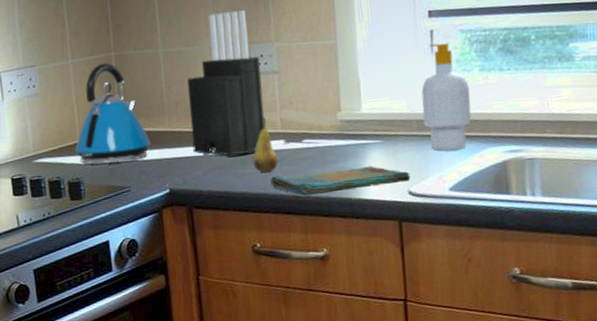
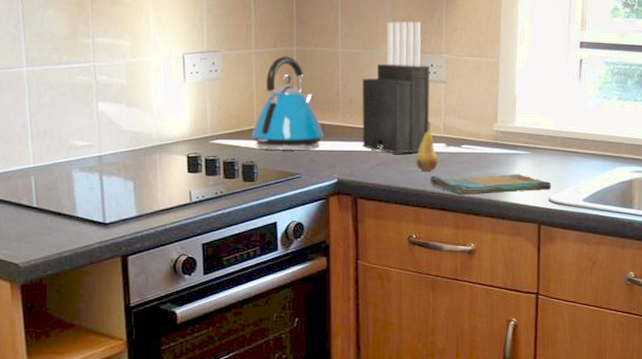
soap bottle: present [421,42,472,152] -> none [567,72,608,166]

